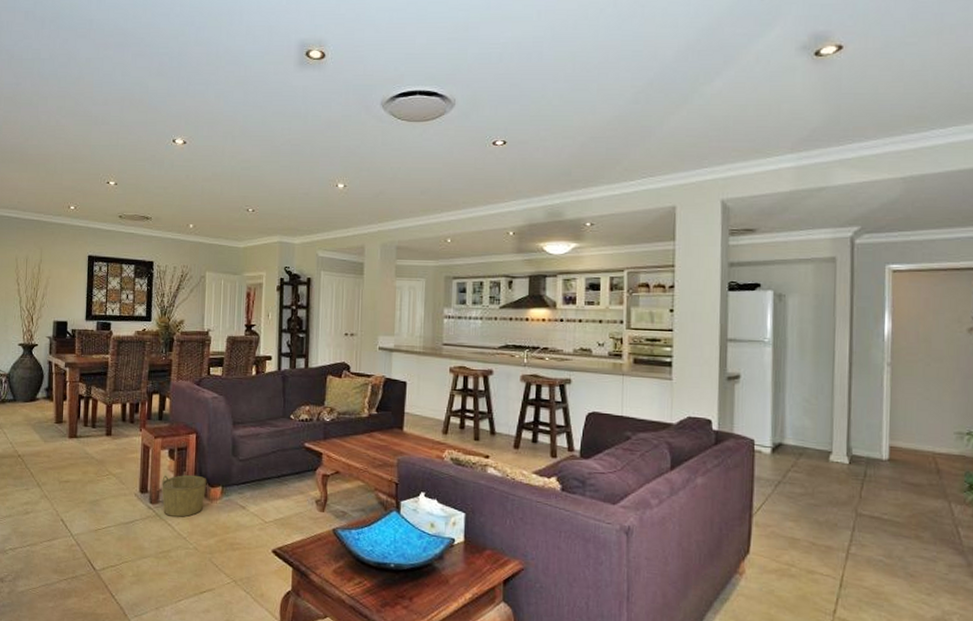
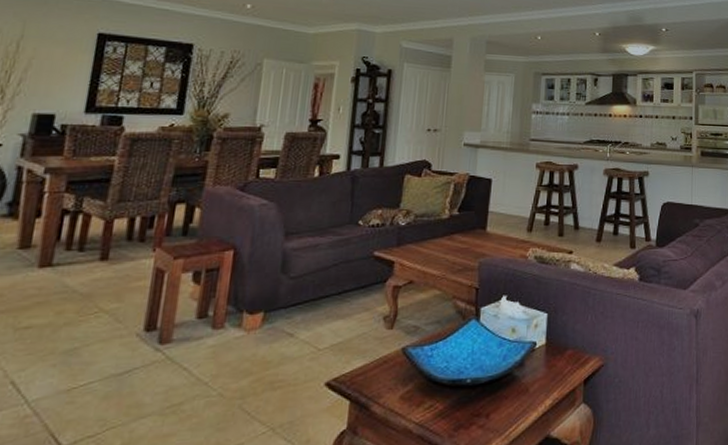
basket: present [162,474,207,517] -> none [177,301,245,358]

